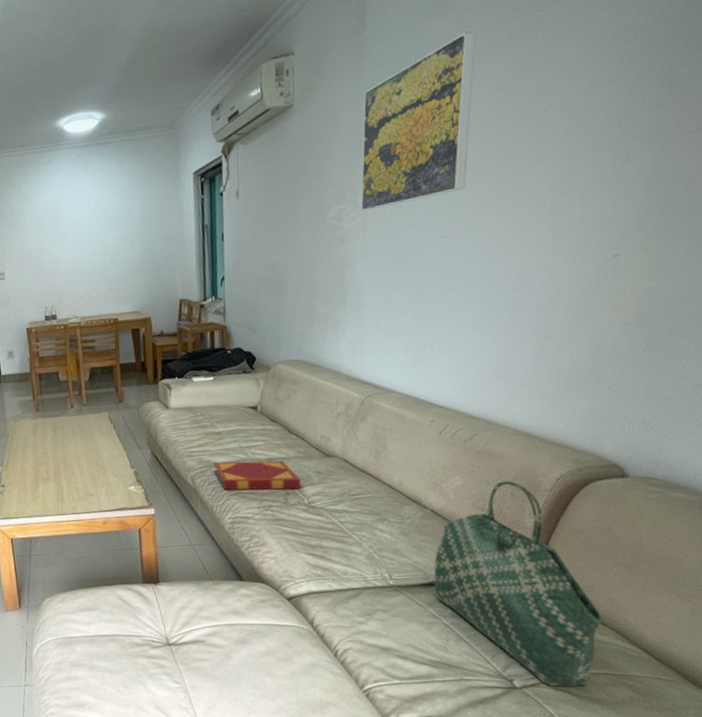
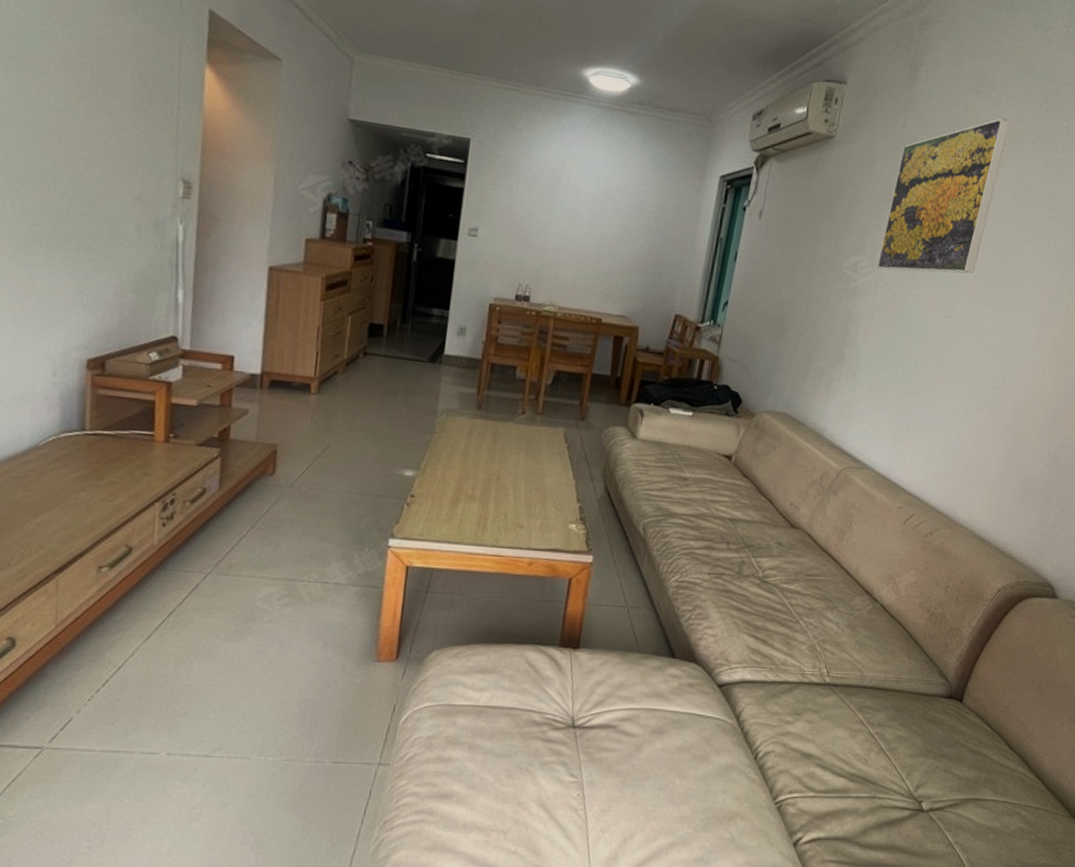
hardback book: present [213,460,301,491] -> none [670,512,760,559]
tote bag: present [433,481,602,687] -> none [865,584,1011,814]

